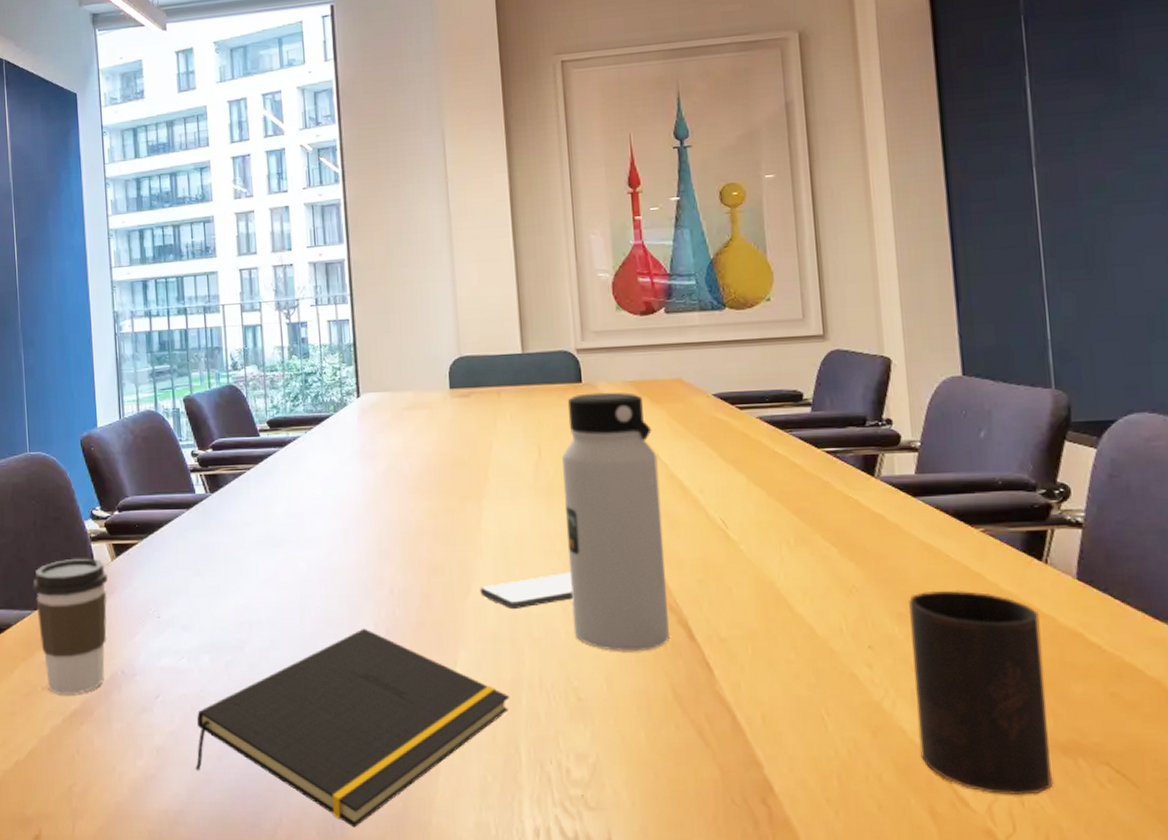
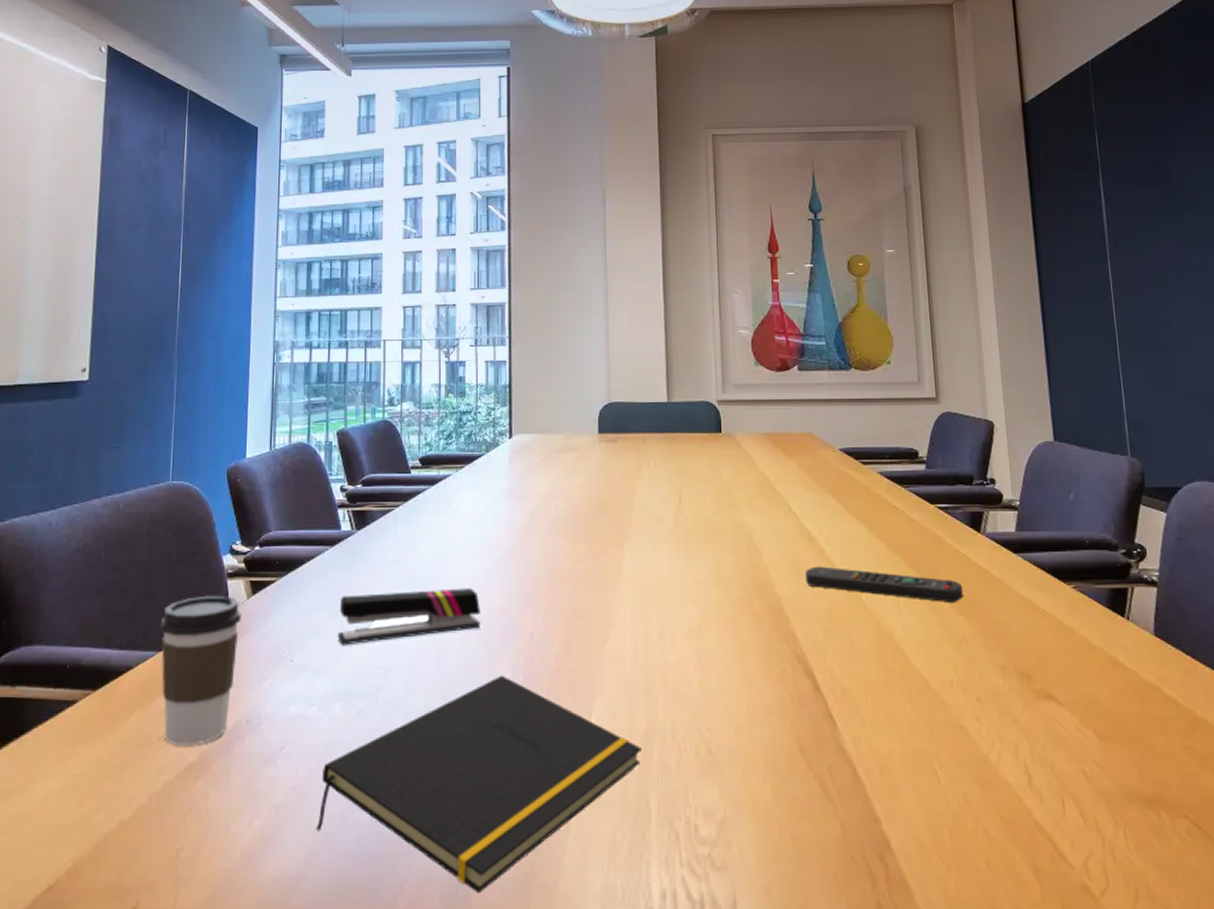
stapler: none [200,546,340,602] -> present [337,588,482,645]
smartphone: present [479,571,573,609] -> none [618,619,706,656]
water bottle: present [562,392,670,651] -> none [701,443,796,701]
remote control: none [677,516,855,550] -> present [805,566,964,602]
cup: present [908,590,1054,795] -> none [1011,644,1141,849]

